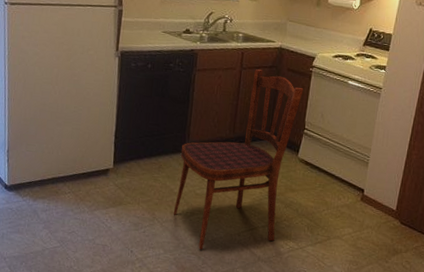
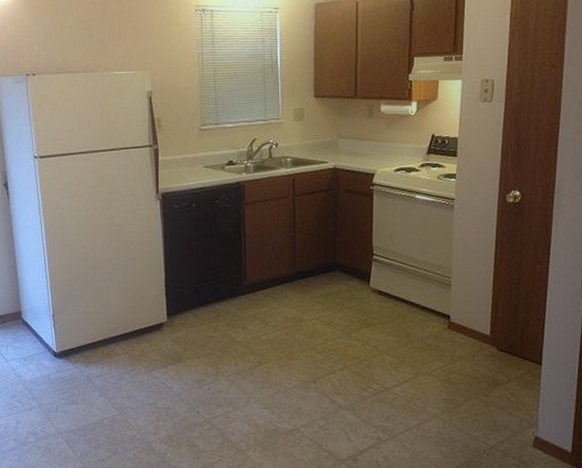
dining chair: present [173,69,304,250] -> none [238,195,366,403]

